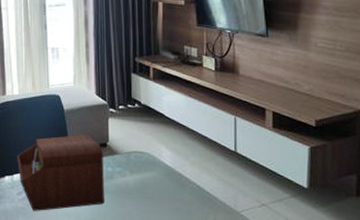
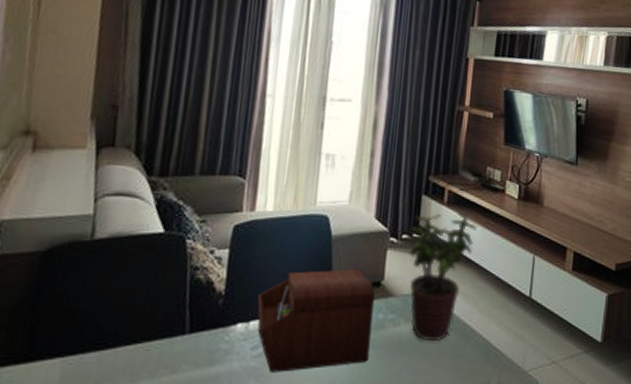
potted plant: none [125,84,181,187] -> present [409,211,477,341]

